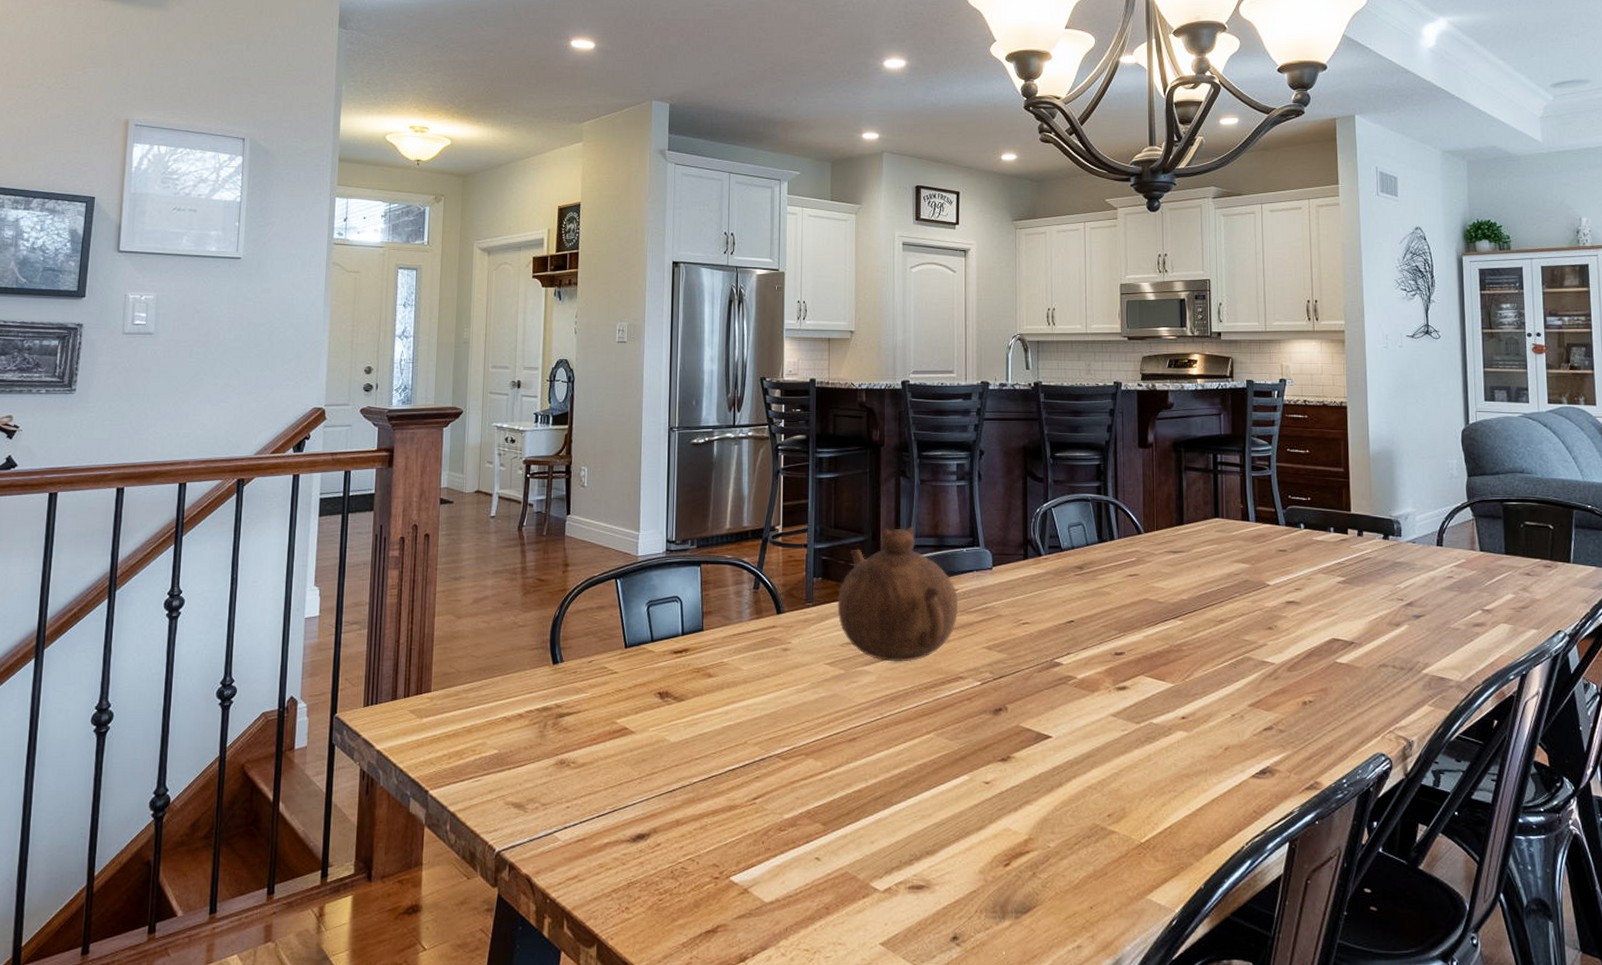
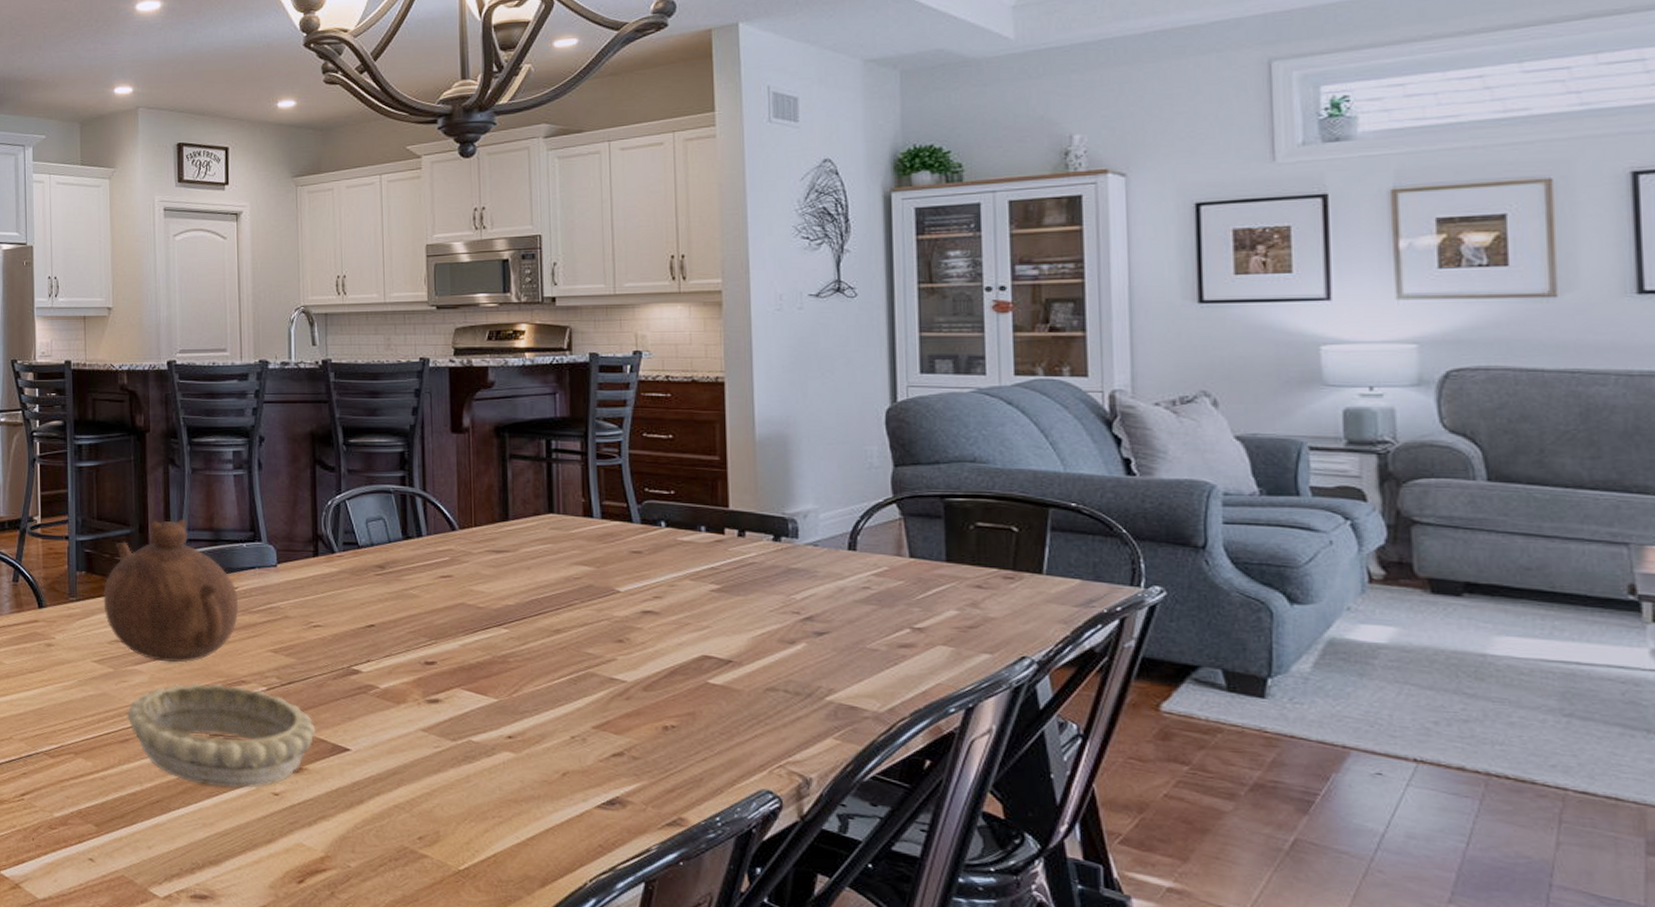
decorative bowl: none [856,680,1023,779] -> present [127,683,316,788]

